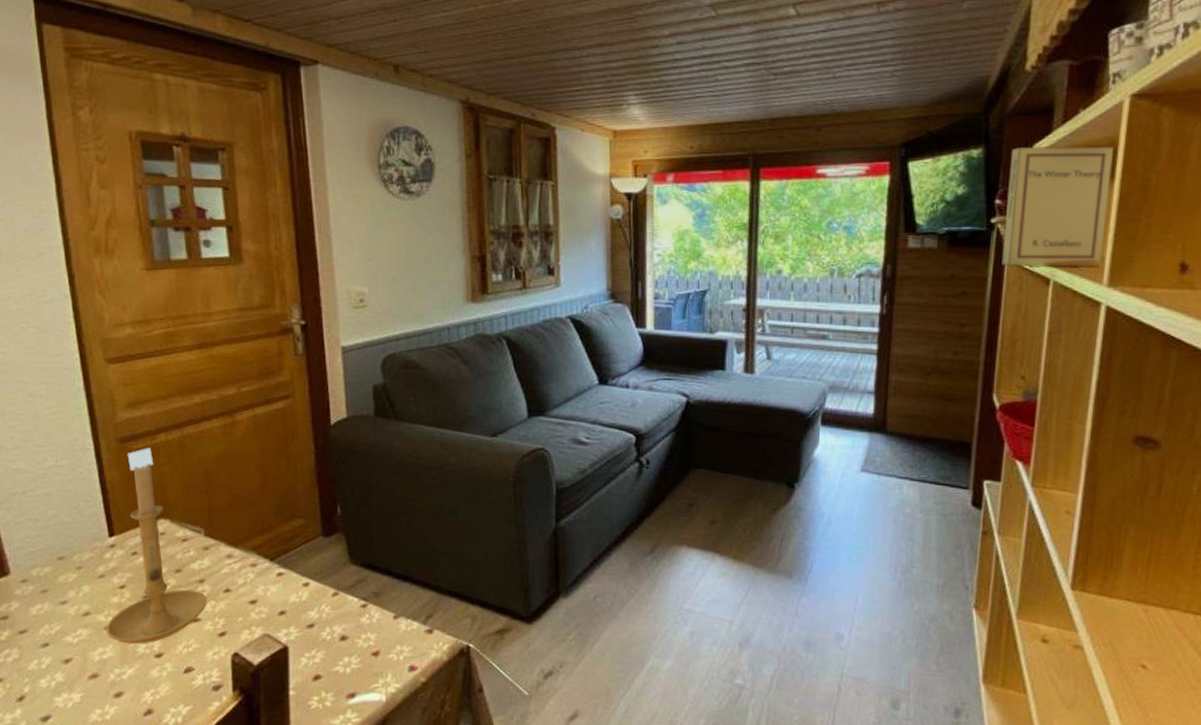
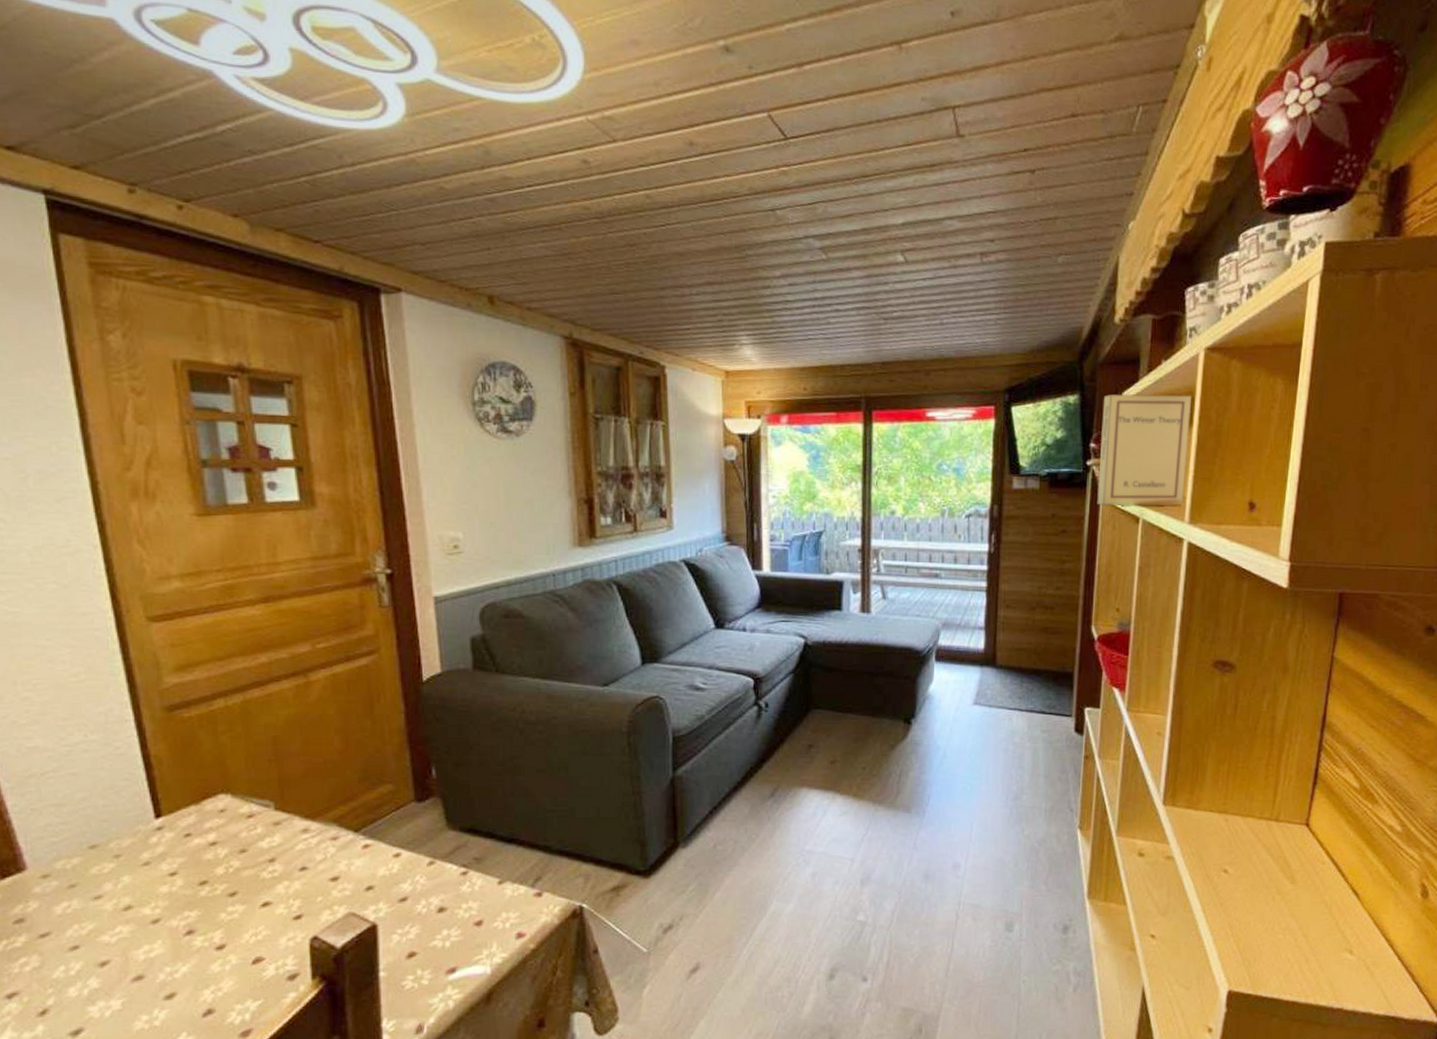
candle holder: present [106,448,207,644] -> none [153,715,279,938]

